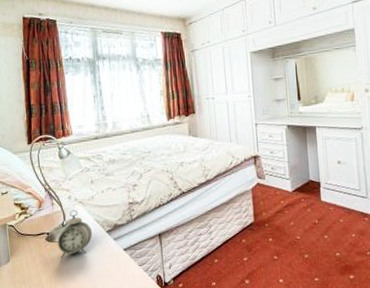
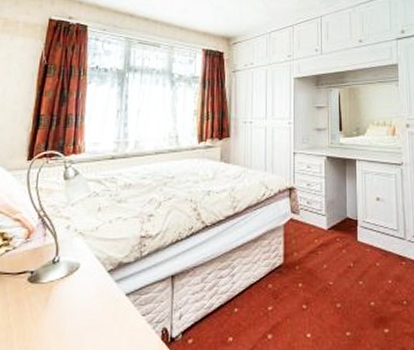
alarm clock: present [57,209,93,259] -> none [41,242,90,306]

